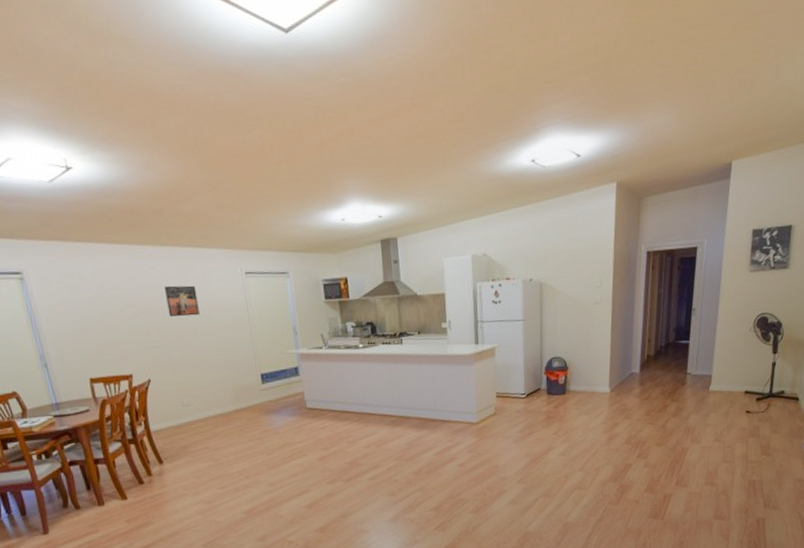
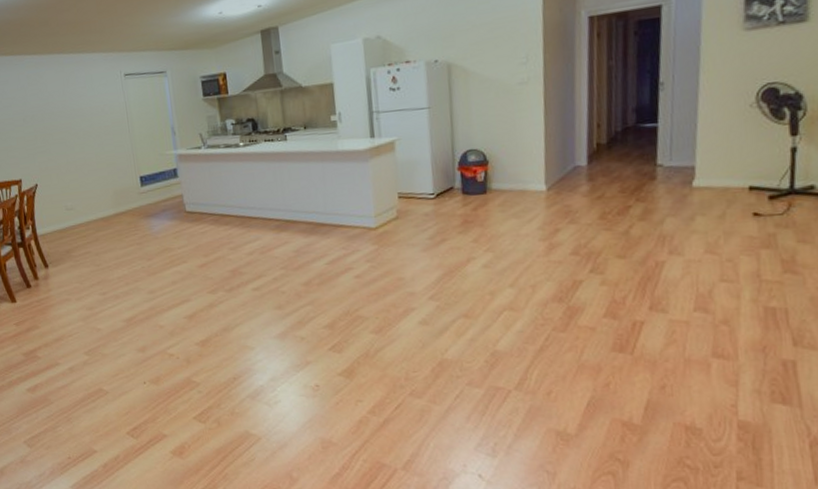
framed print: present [165,285,200,317] -> none [50,90,82,122]

